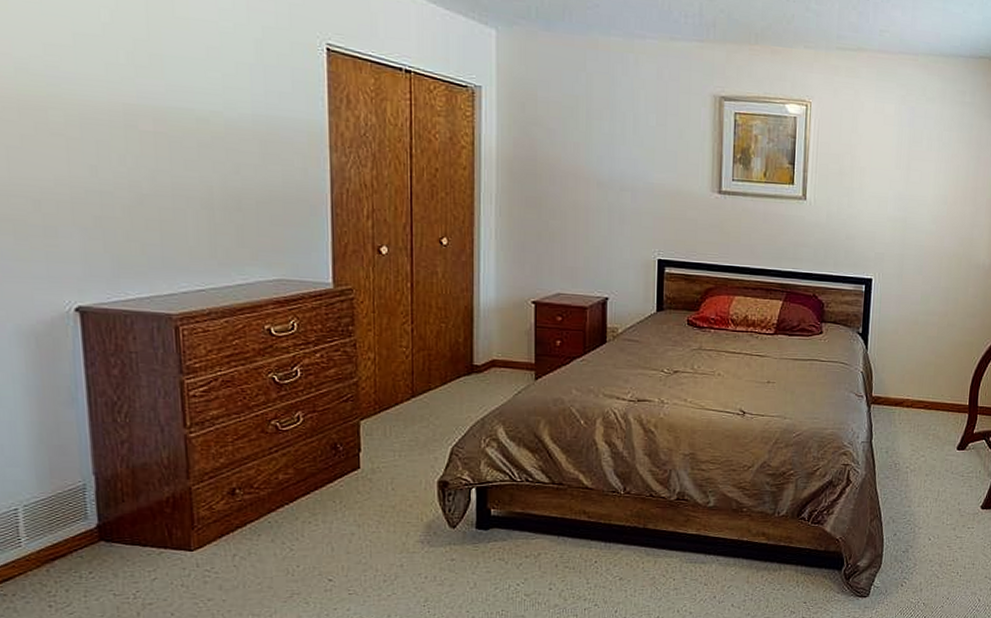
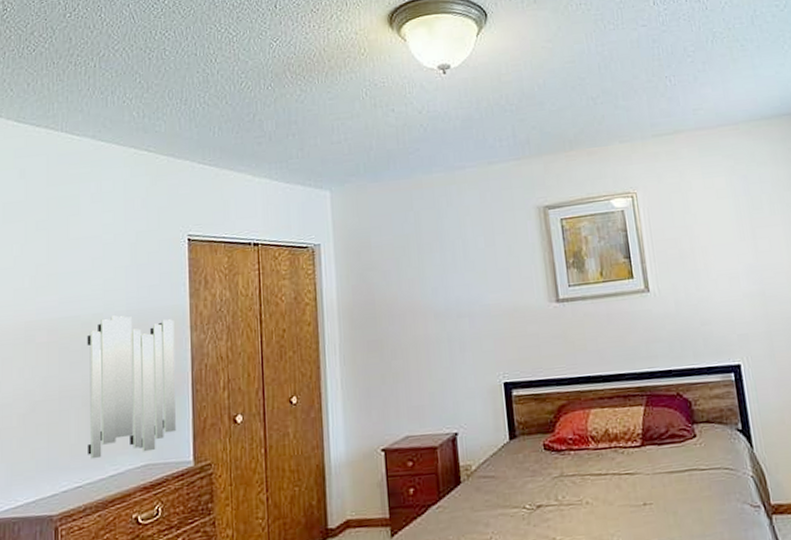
home mirror: none [203,117,313,267] -> present [87,315,176,460]

